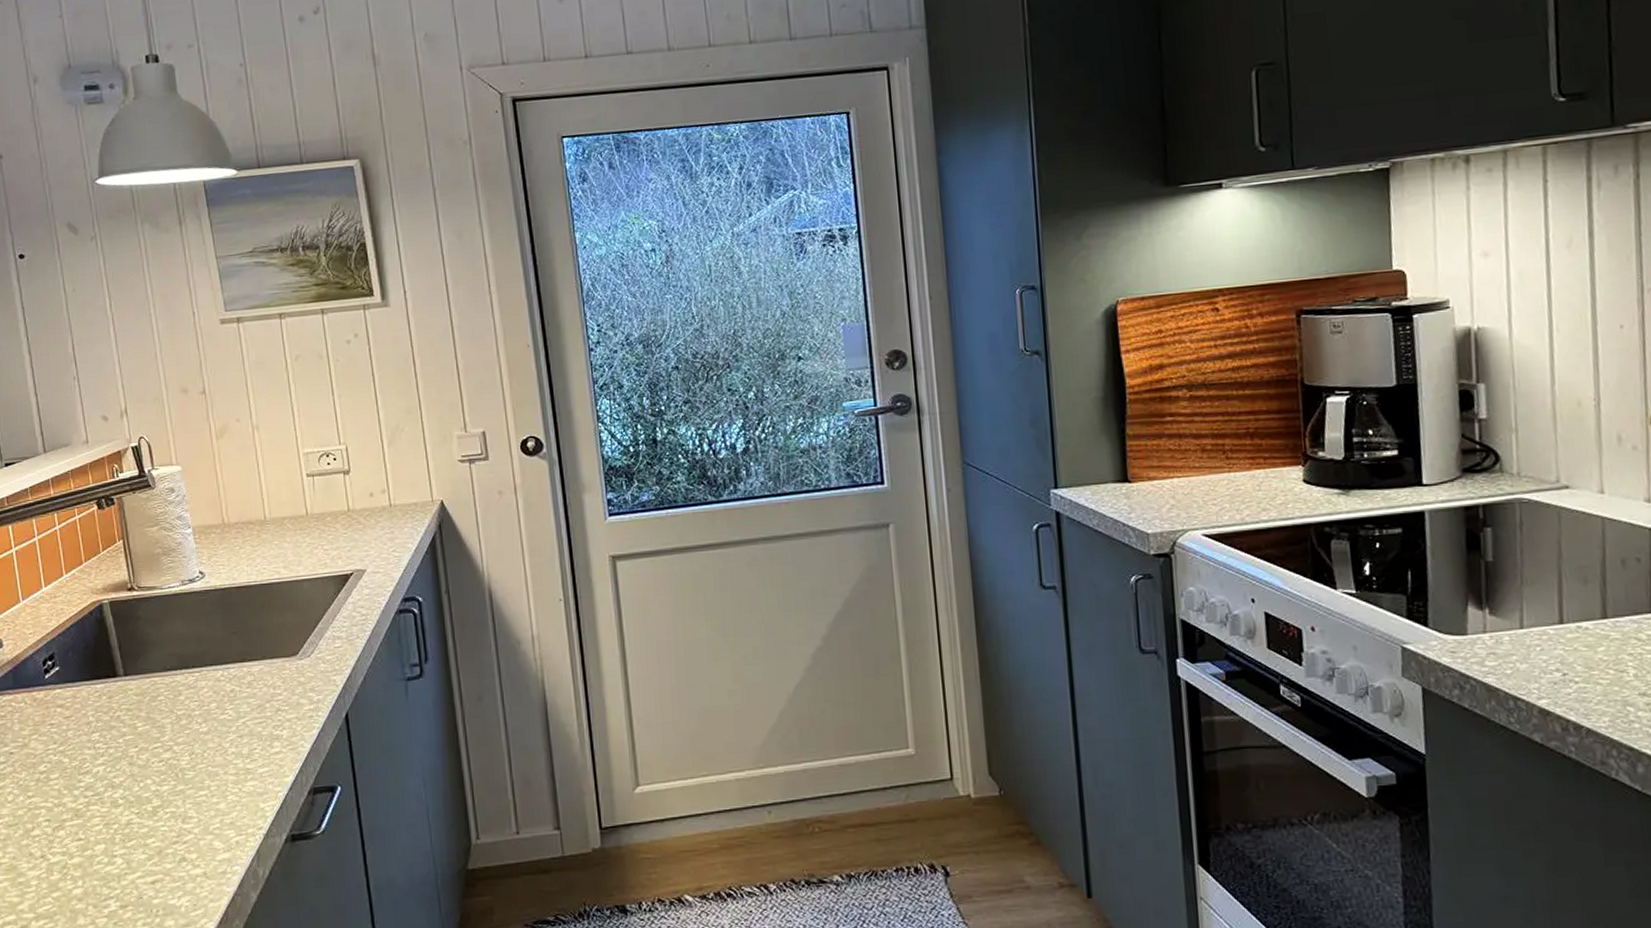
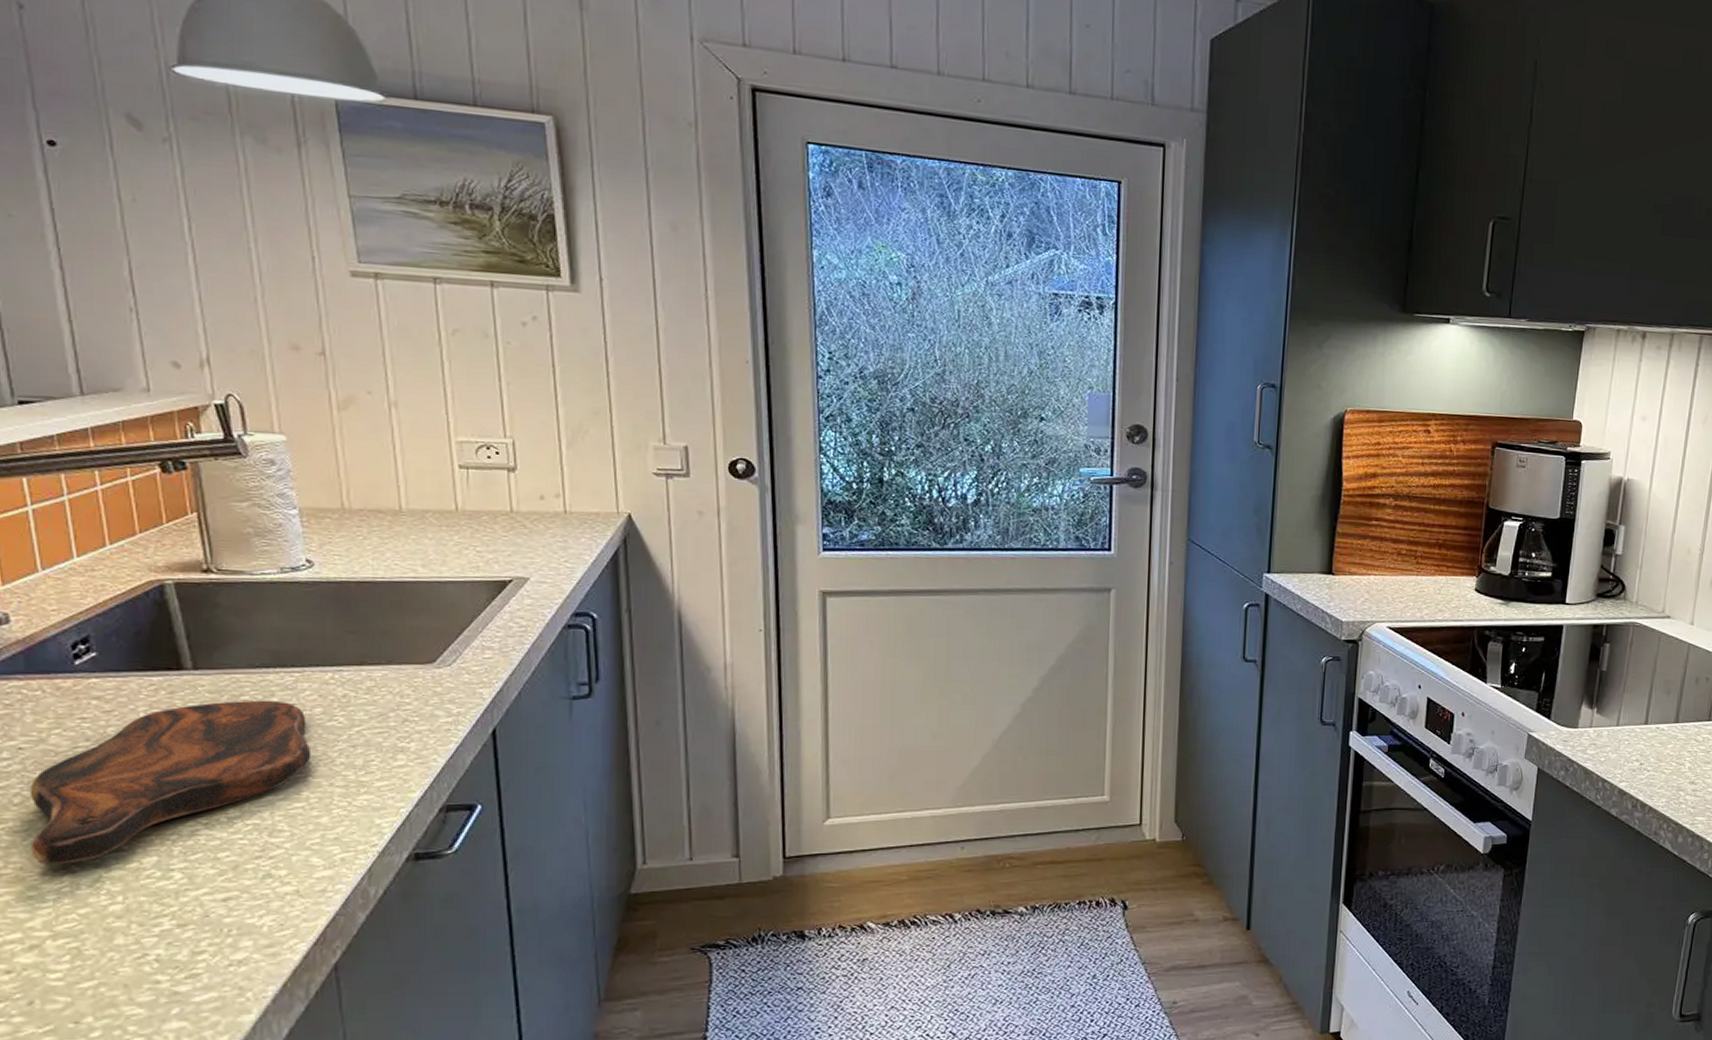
cutting board: none [18,699,210,855] -> present [29,700,312,866]

